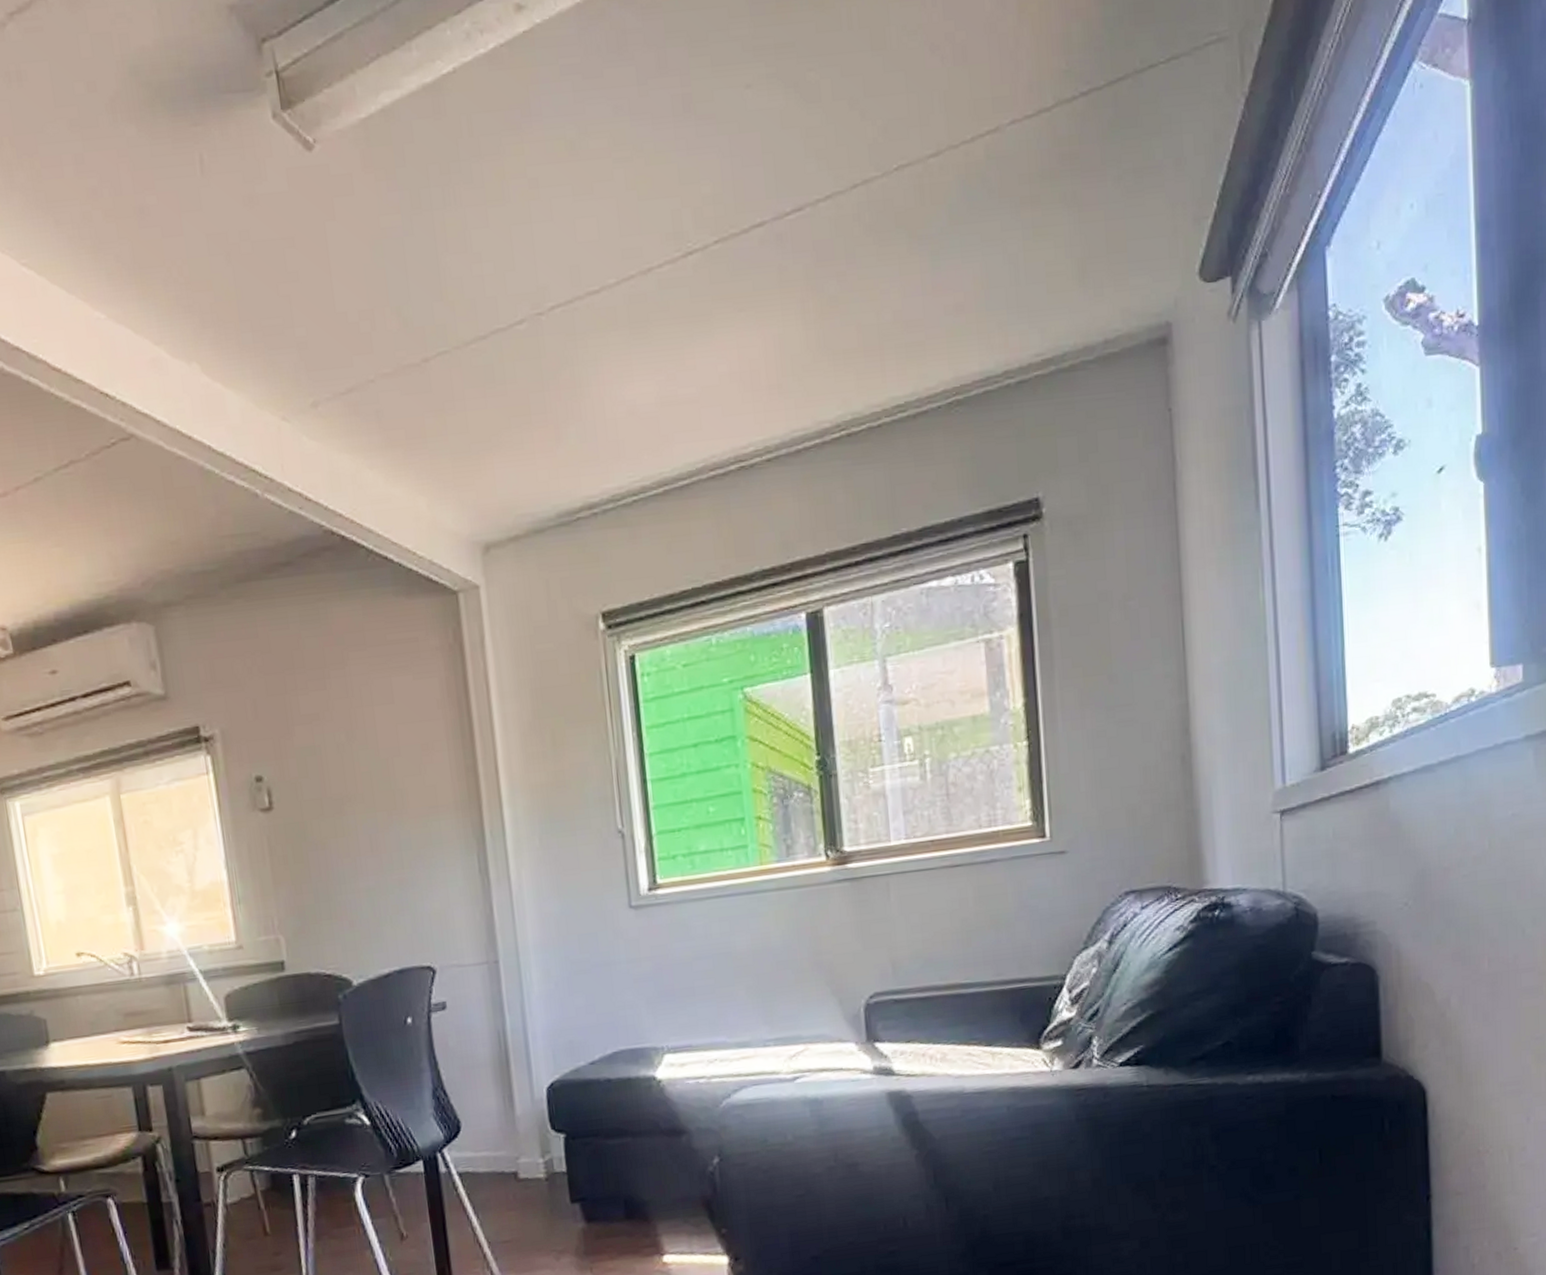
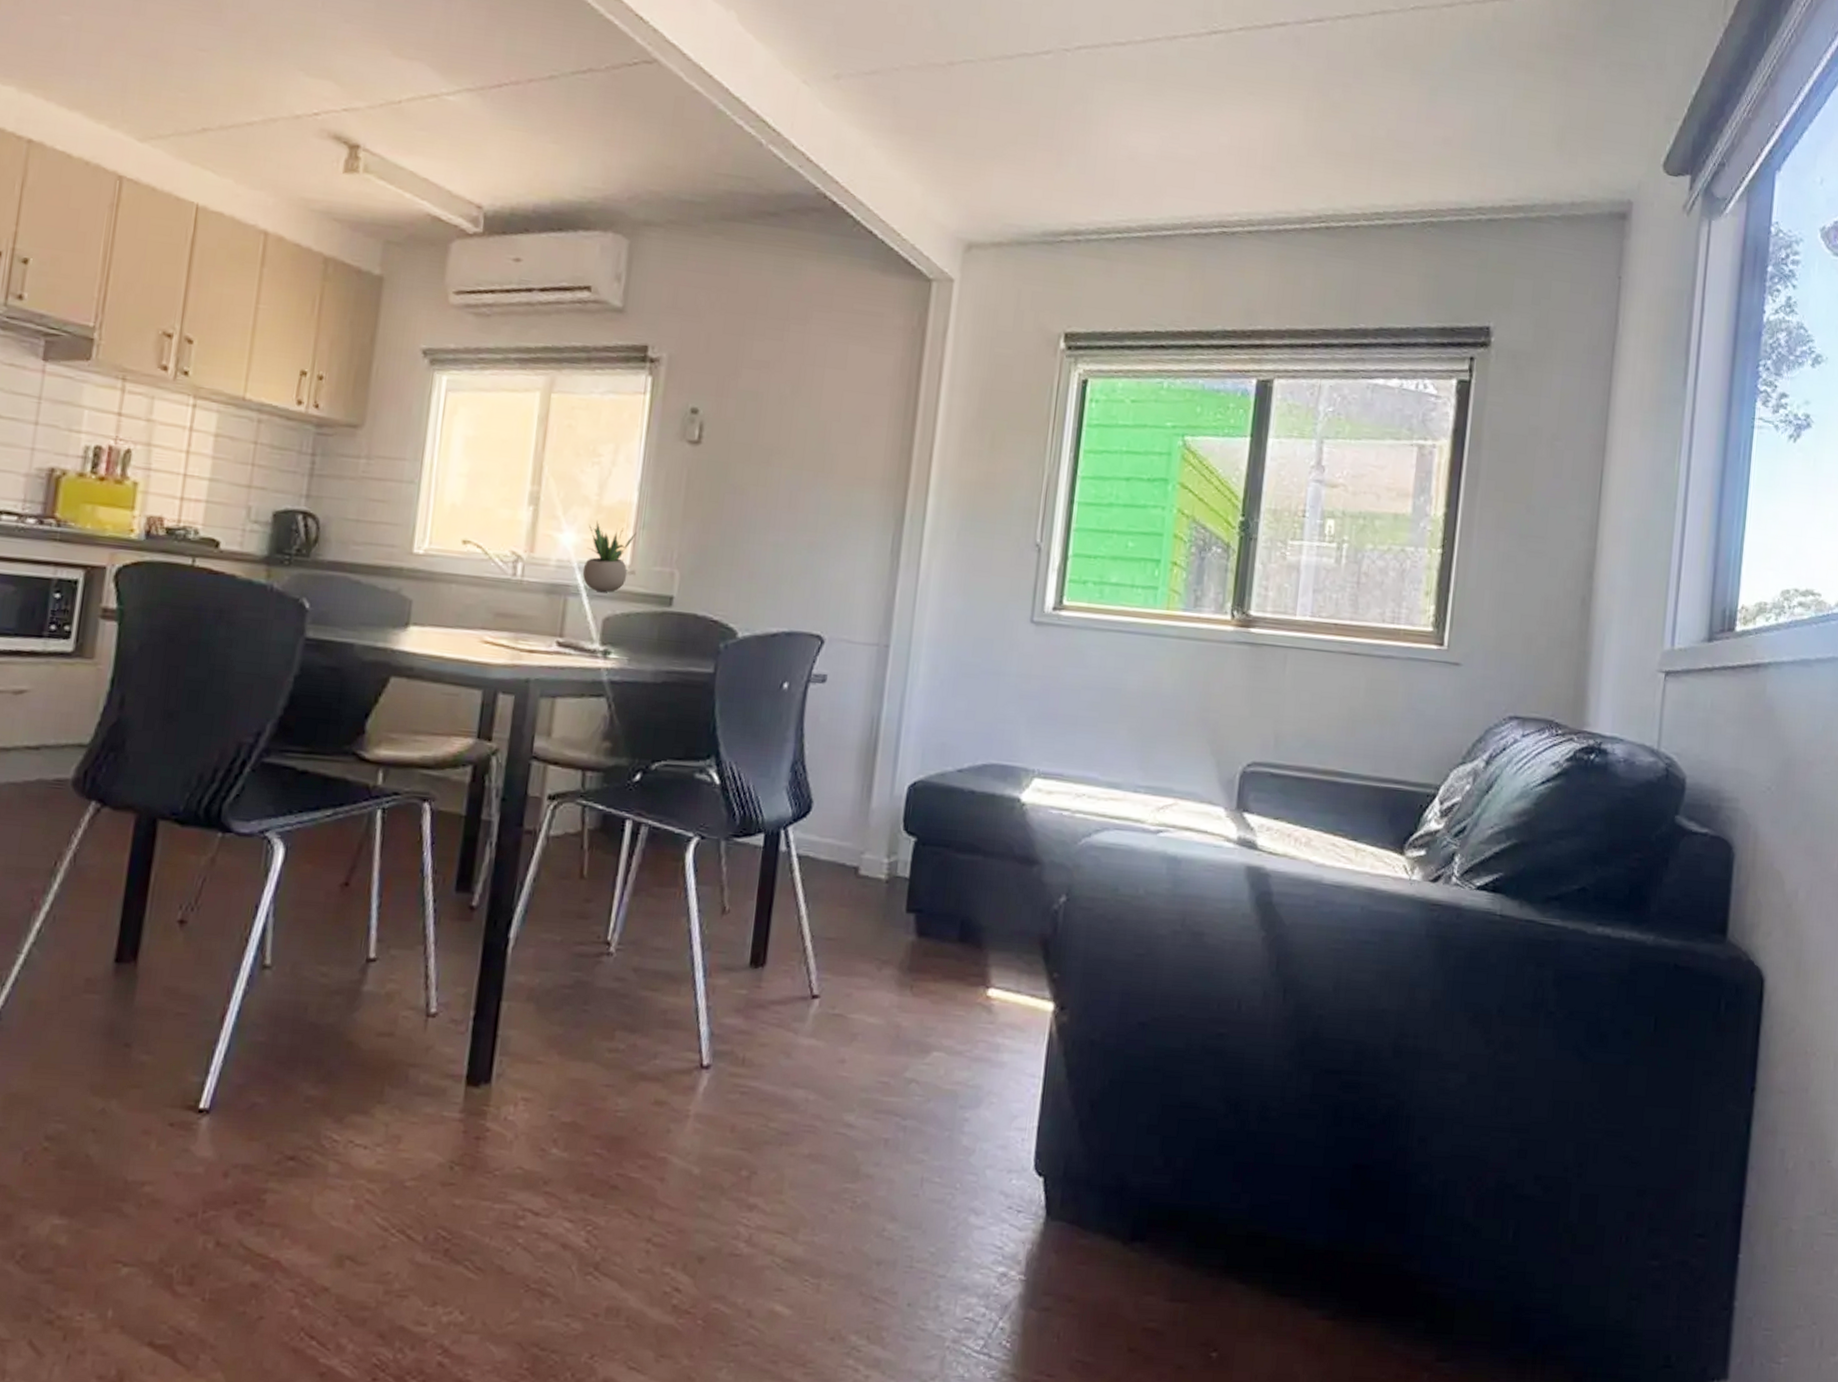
potted plant: none [187,906,237,973] -> present [582,521,636,592]

